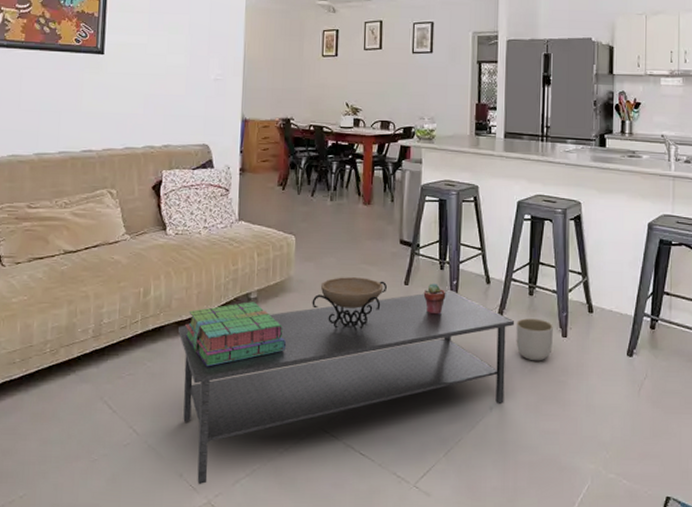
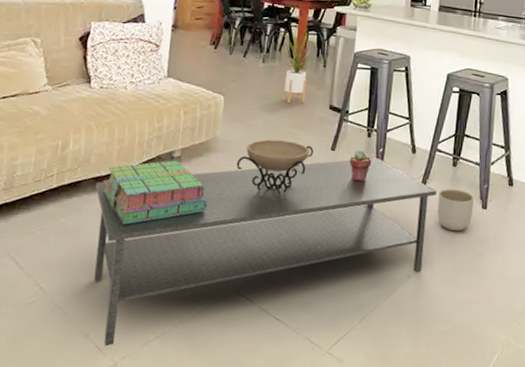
house plant: none [348,164,383,240] -> present [281,28,316,104]

